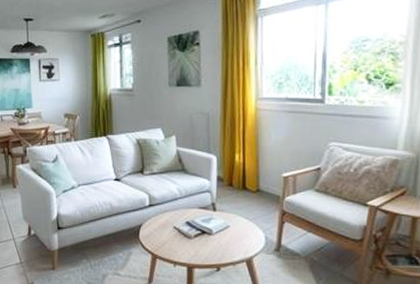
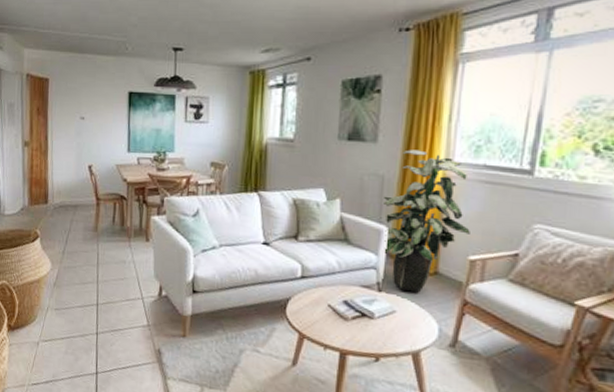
indoor plant: none [211,90,281,209] -> present [384,150,470,293]

